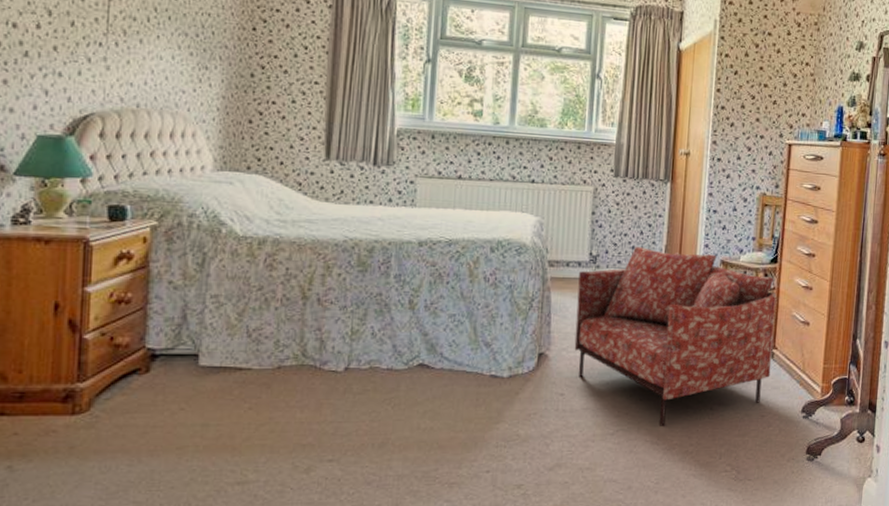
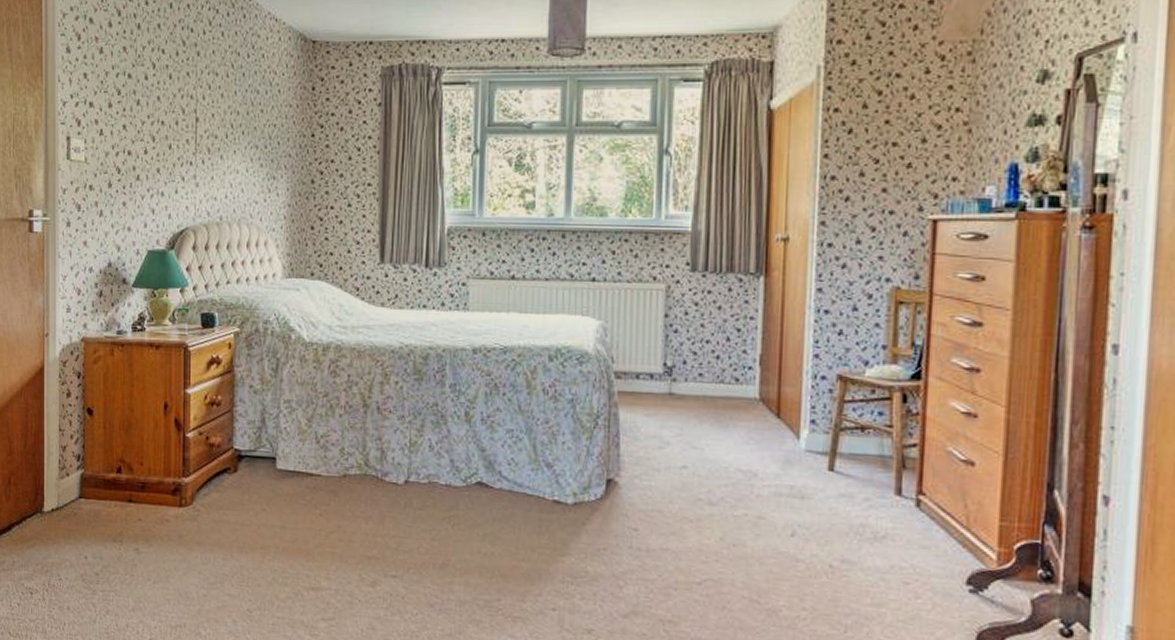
armchair: present [574,247,777,426] -> none [648,356,922,581]

